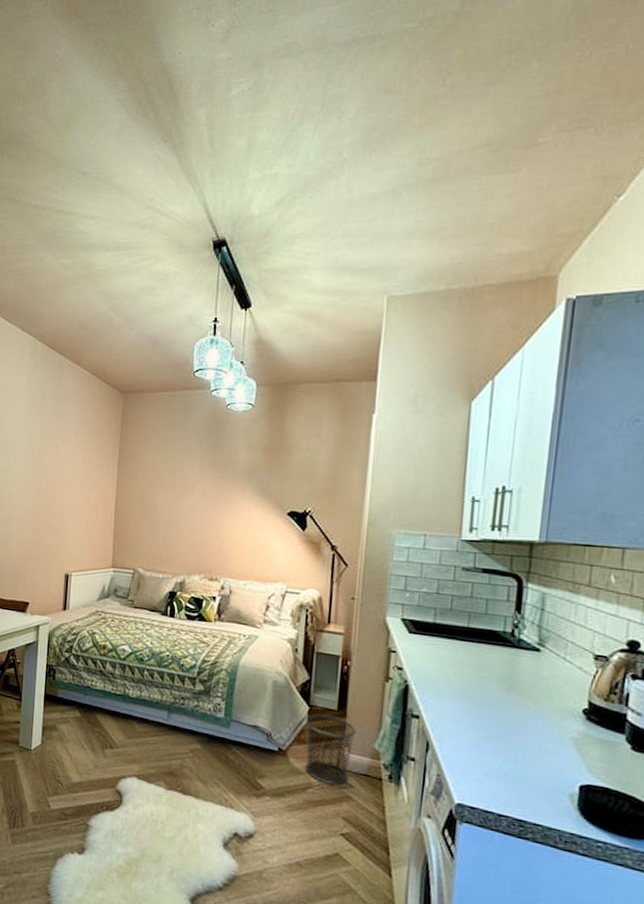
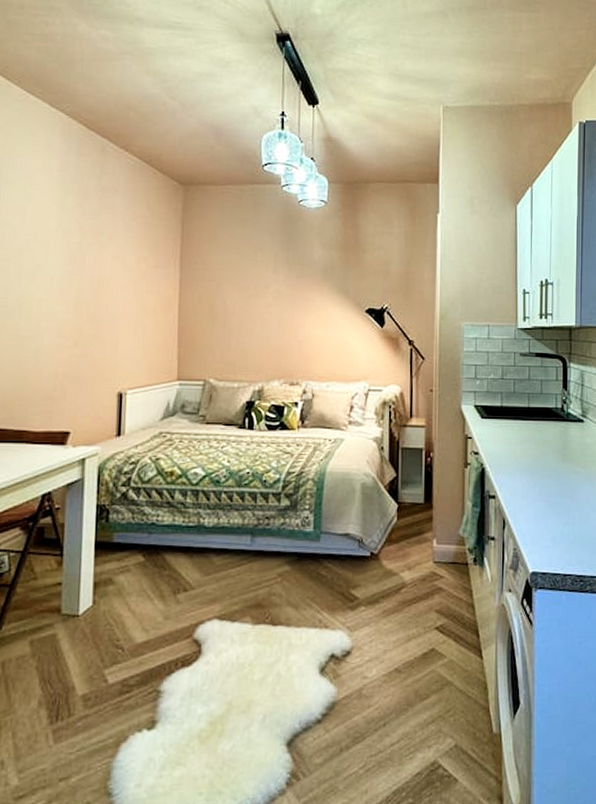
waste bin: present [304,714,357,785] -> none [394,510,443,580]

